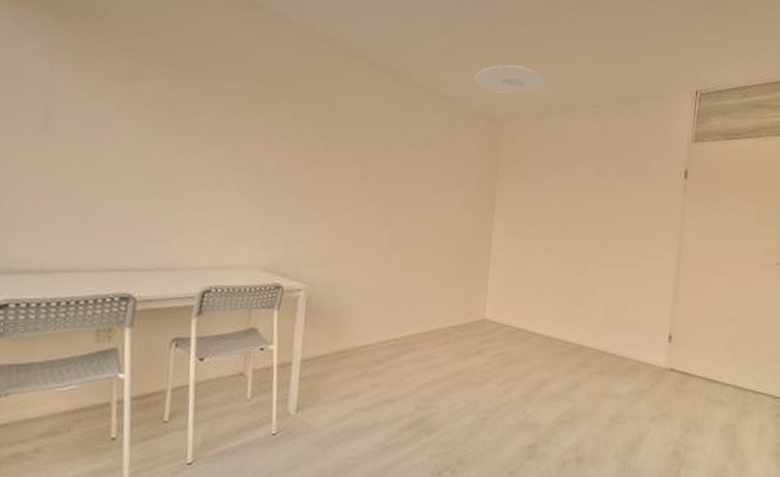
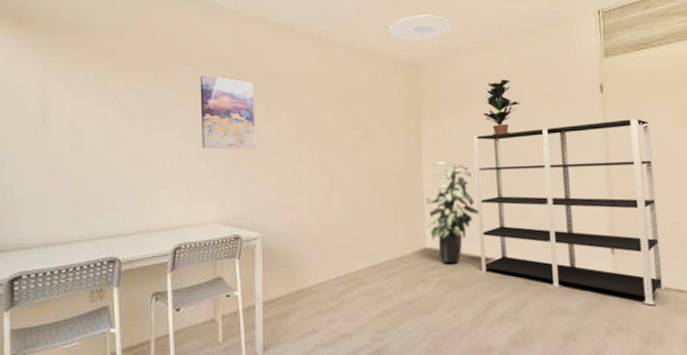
wall art: none [245,96,313,189] -> present [200,76,256,149]
indoor plant: none [489,229,544,338] -> present [425,161,479,264]
shelving unit: none [539,207,726,396] -> present [473,119,666,306]
potted plant: none [563,150,604,210] -> present [483,79,521,135]

